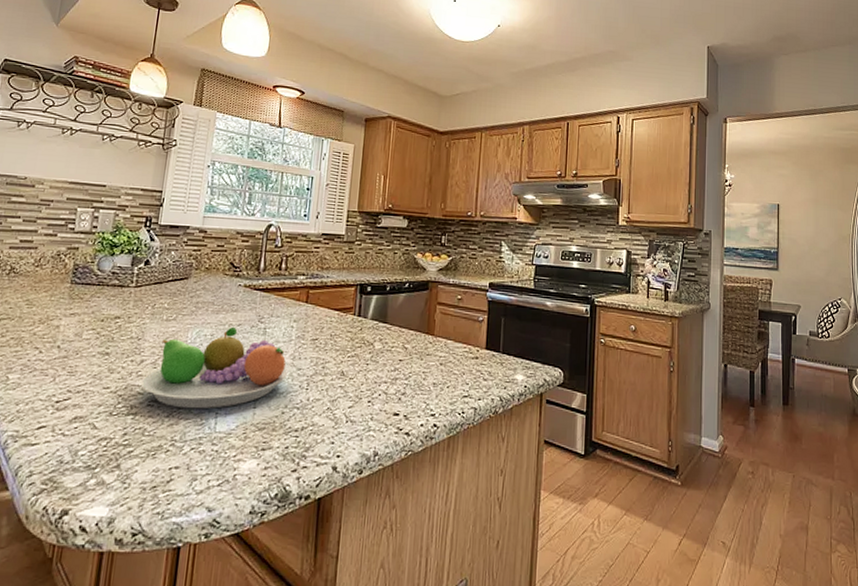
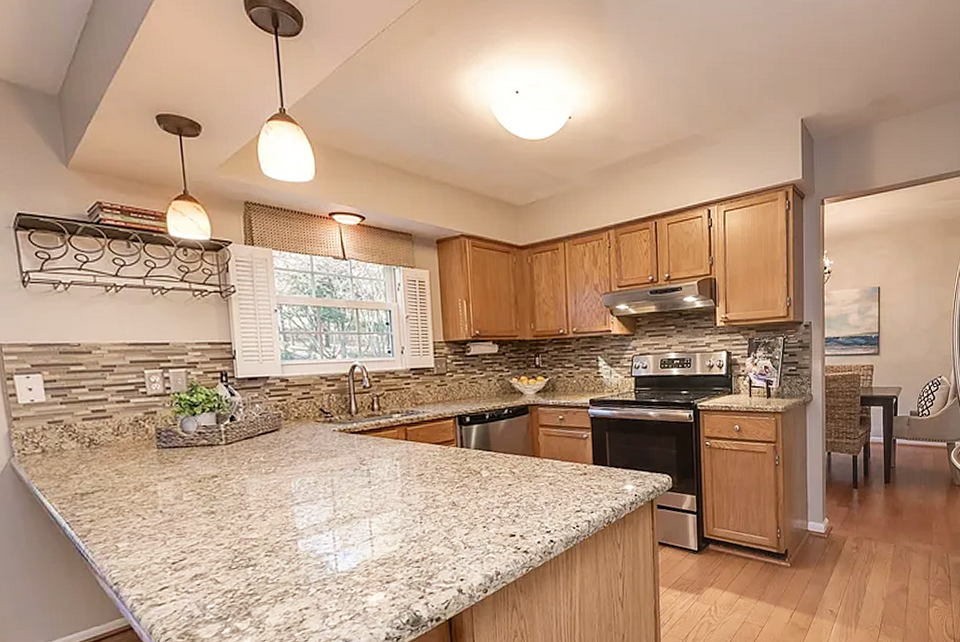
fruit bowl: present [140,326,289,409] -> none [253,472,400,555]

